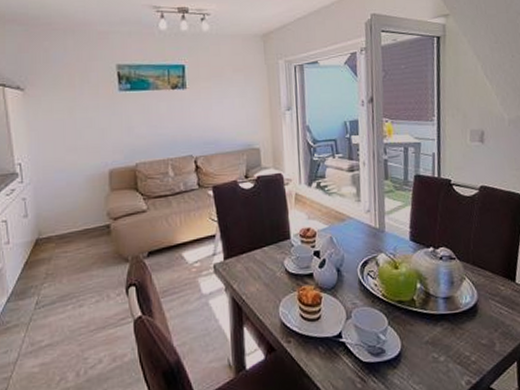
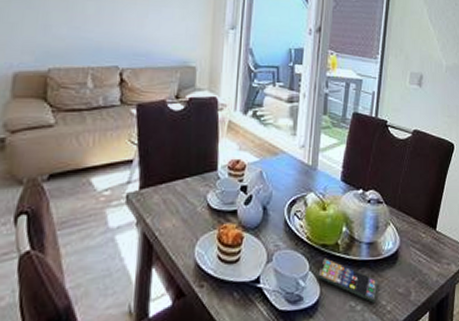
smartphone: none [396,313,460,354] -> present [317,258,378,303]

